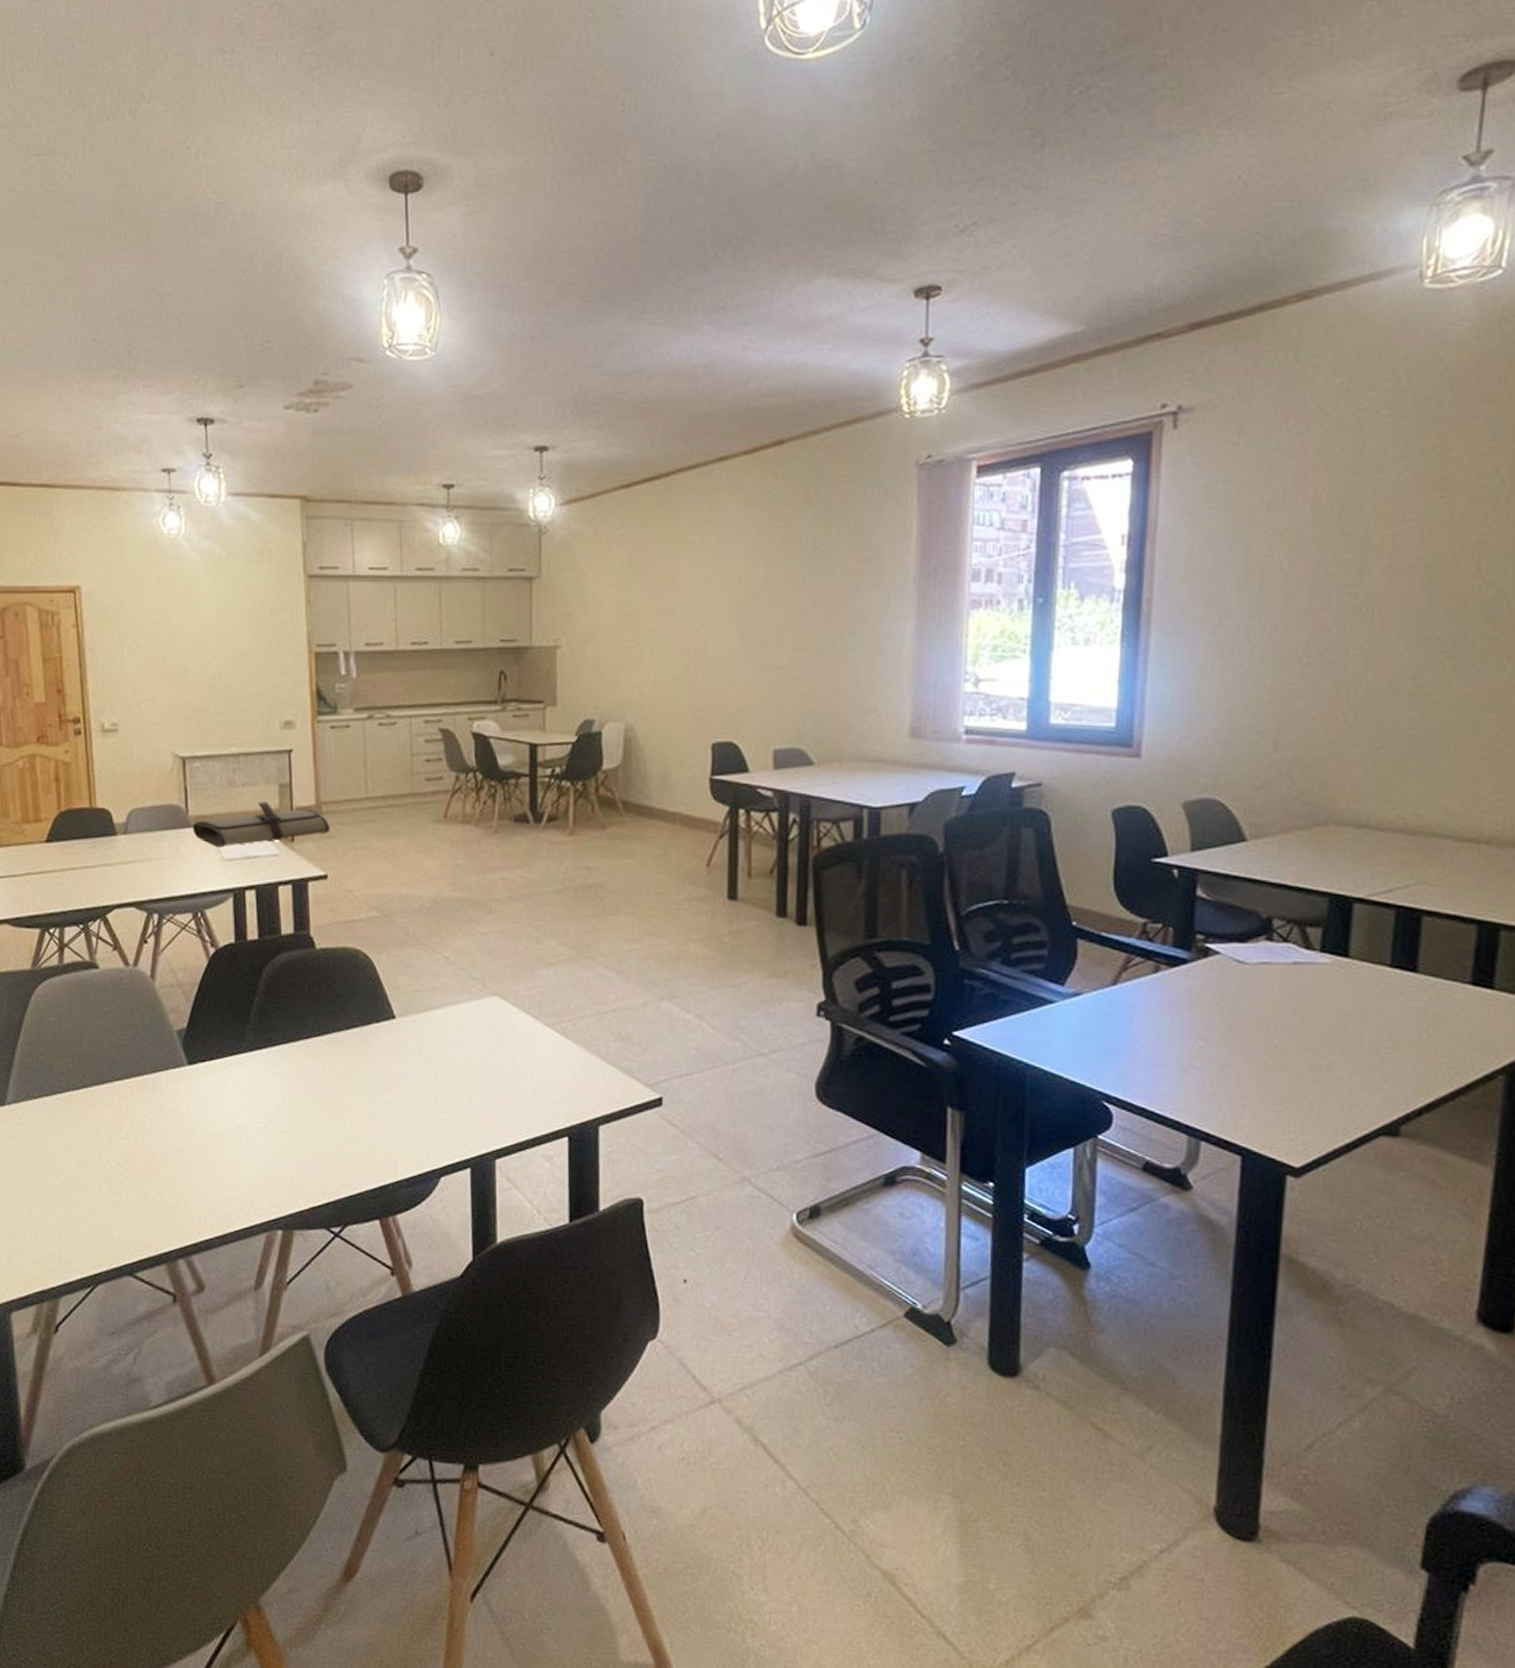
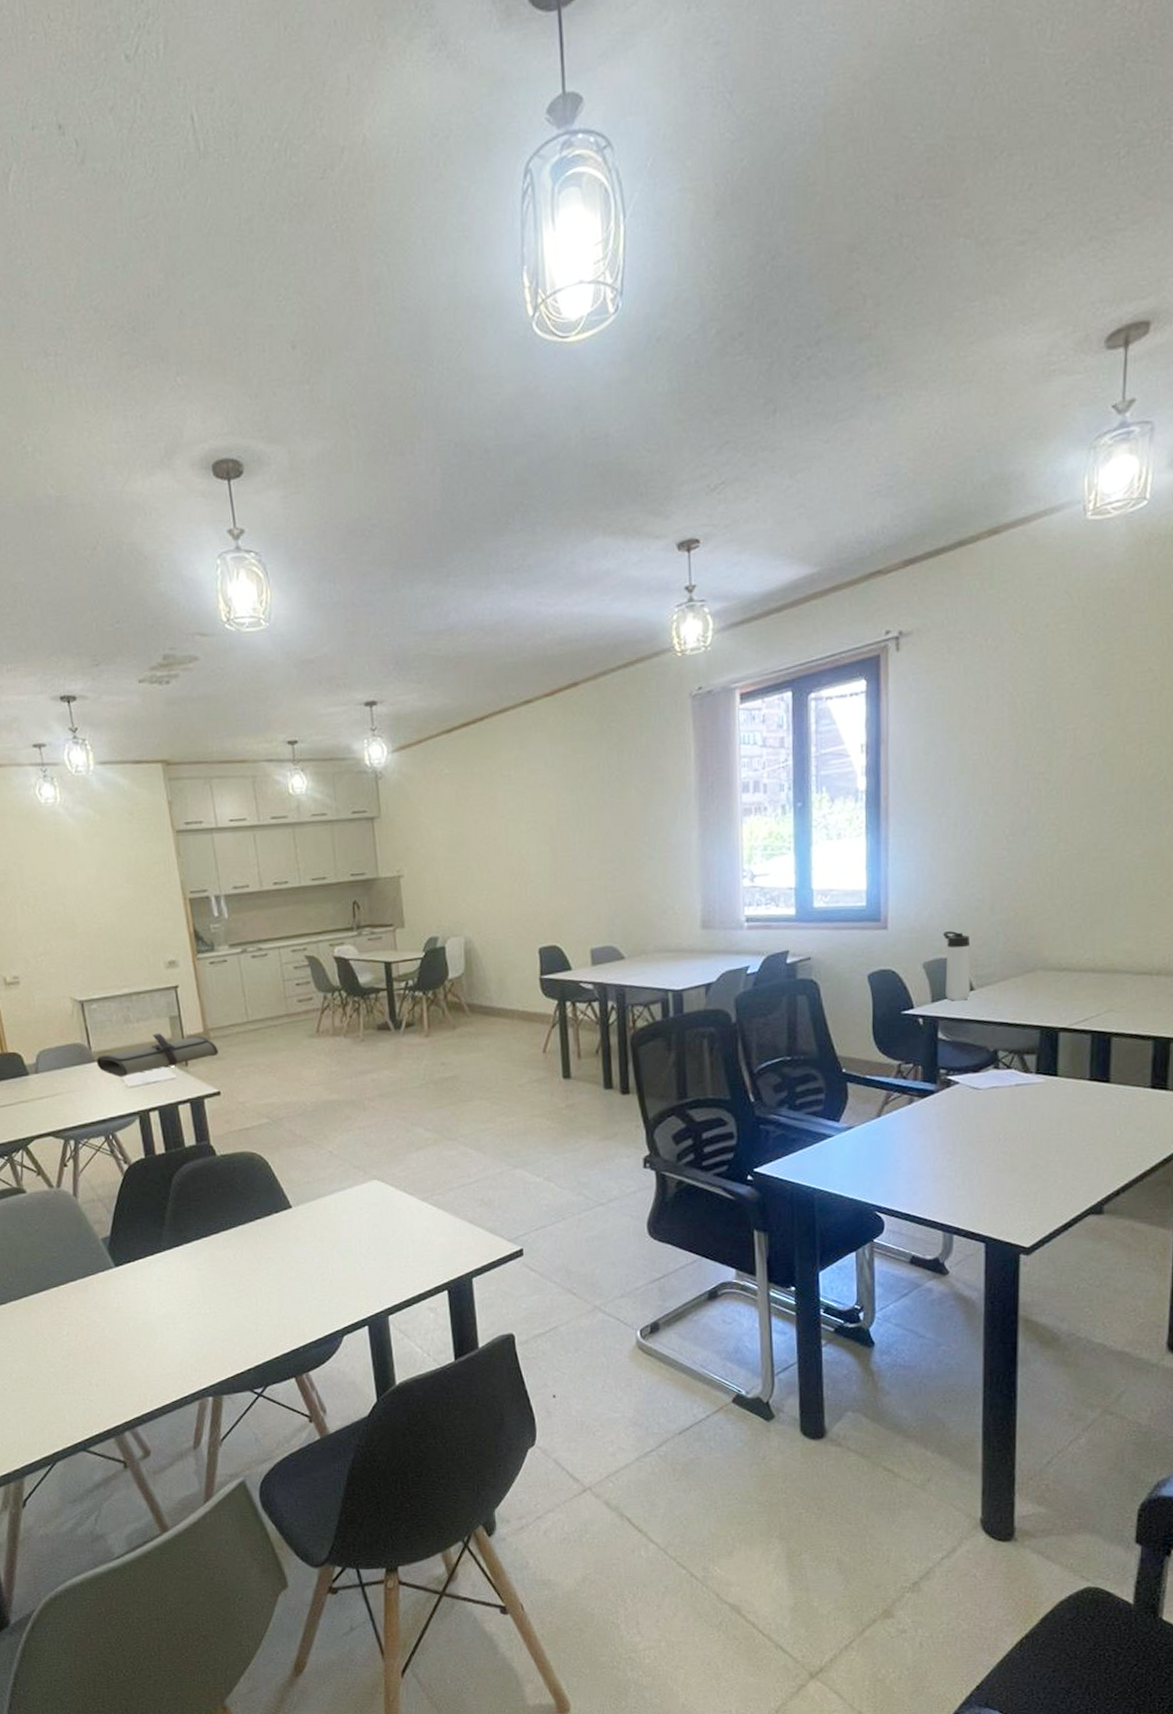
thermos bottle: none [1210,767,1245,853] -> present [943,931,971,1001]

